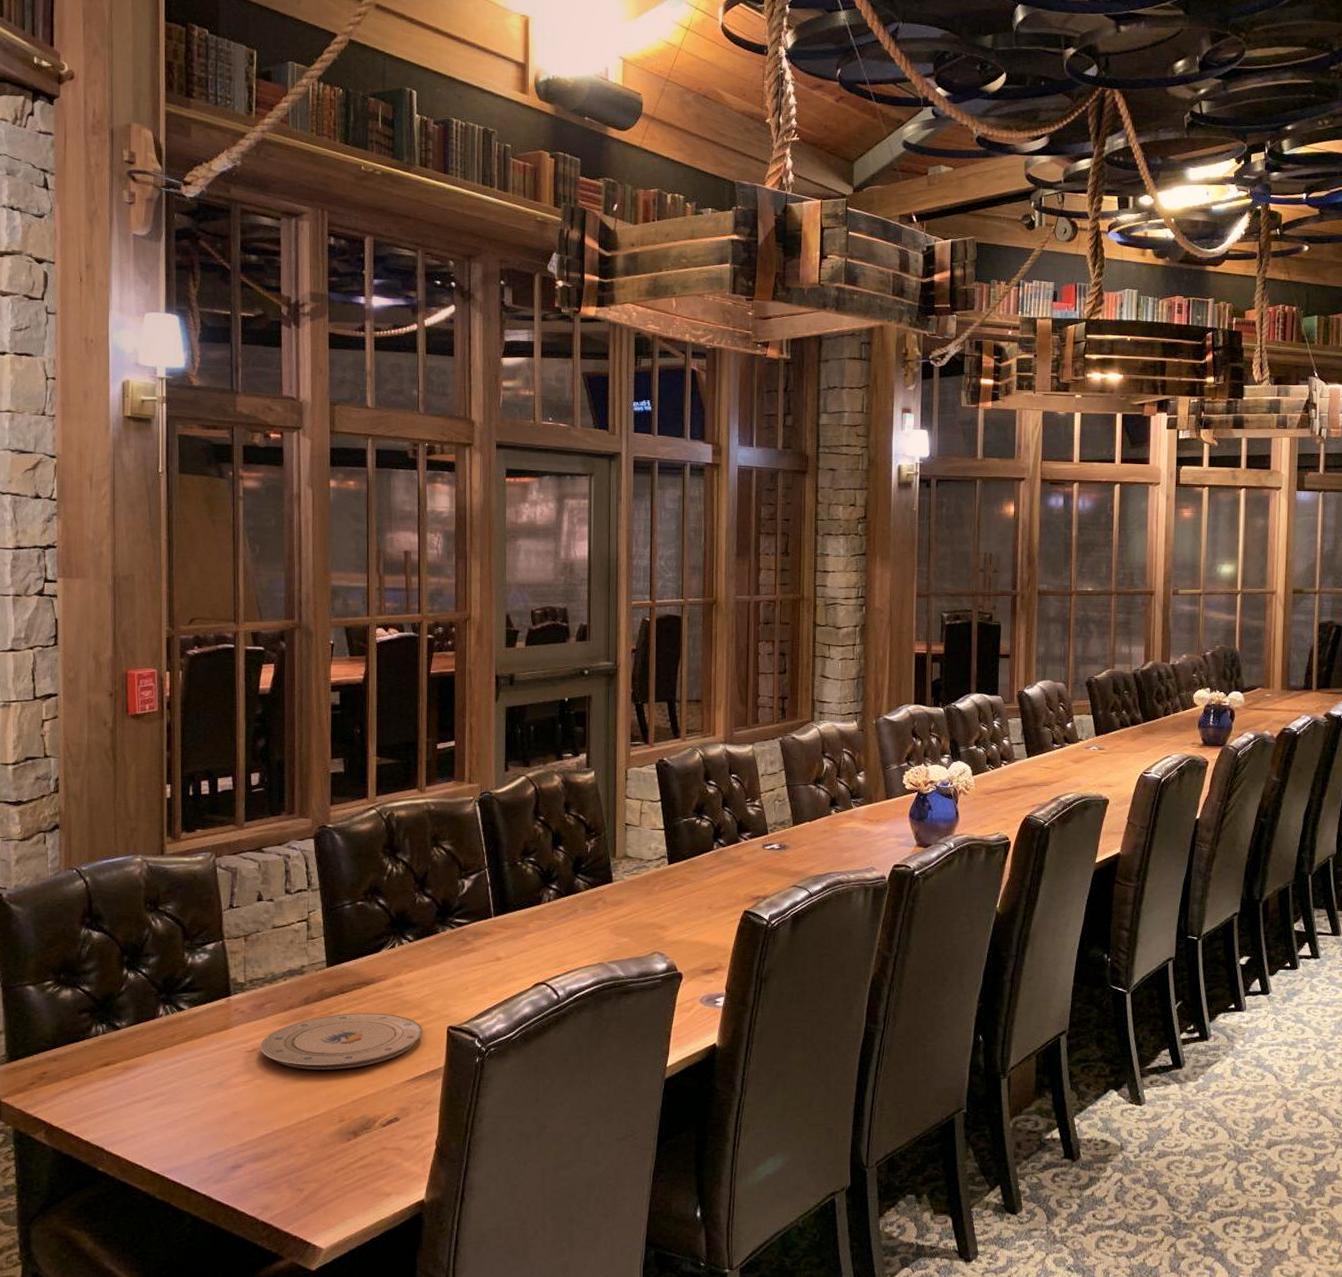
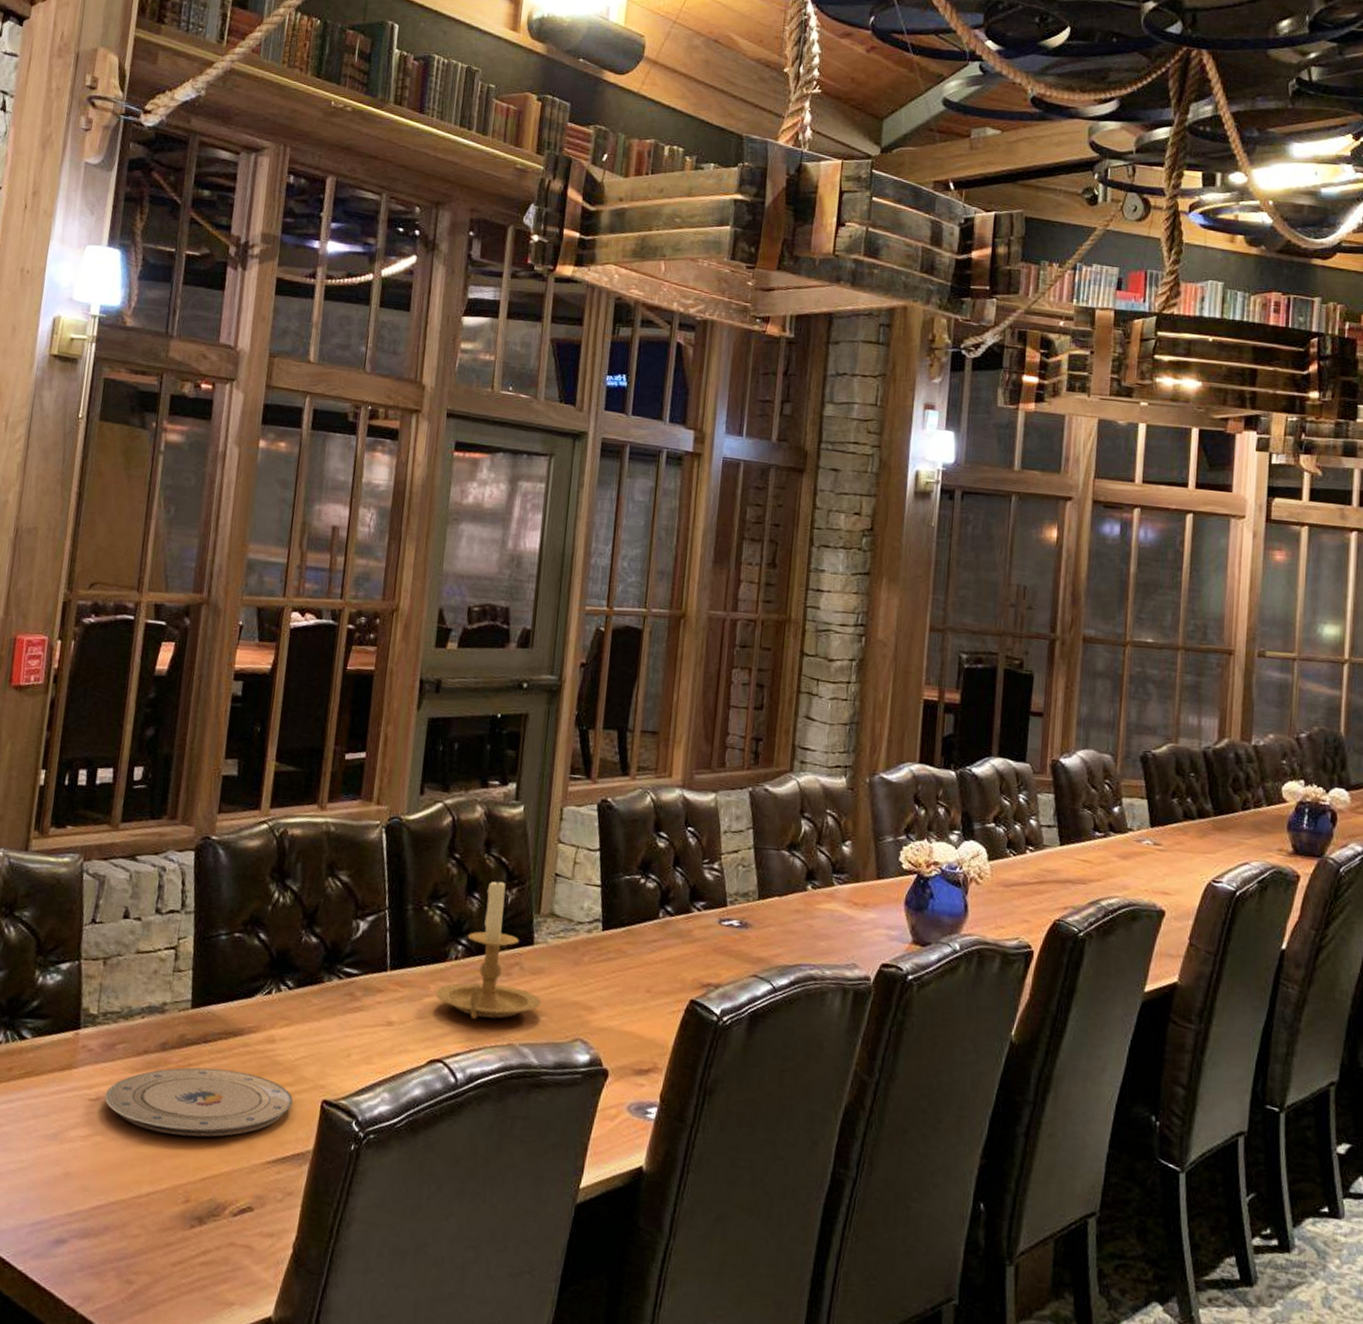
candle holder: none [534,831,623,947] -> present [435,877,541,1019]

